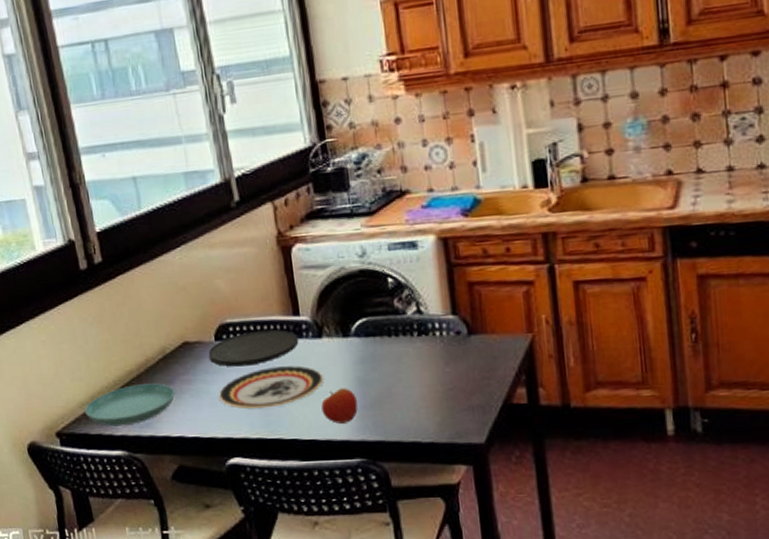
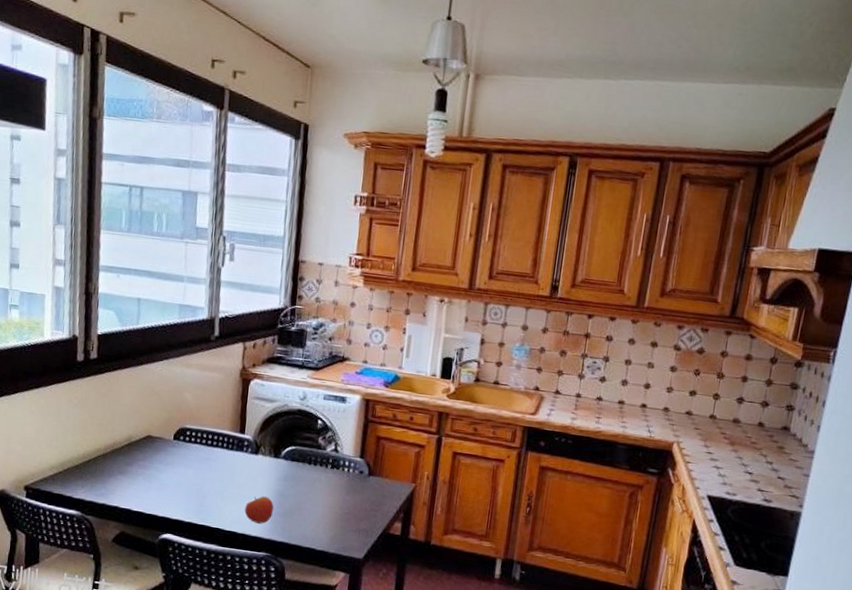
saucer: present [85,383,176,427] -> none [53,460,132,492]
plate: present [208,329,299,367] -> none [165,438,240,465]
plate: present [219,365,323,409] -> none [166,469,251,500]

